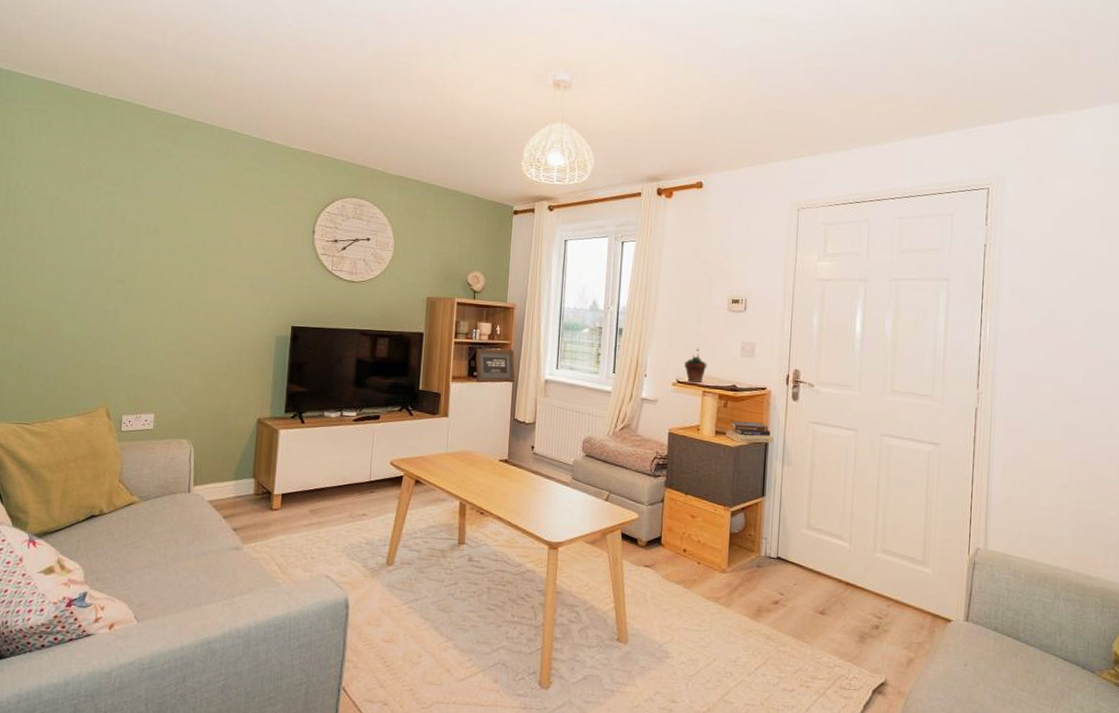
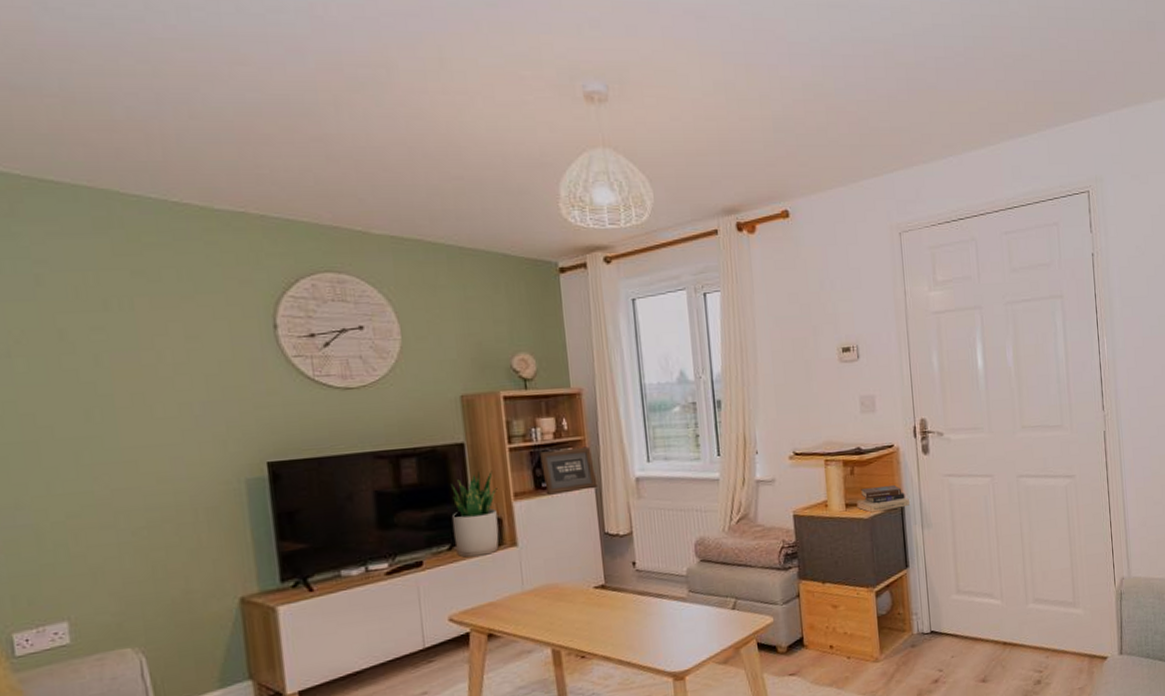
planter: none [404,356,440,420] -> present [451,470,499,558]
succulent plant: present [685,347,707,383] -> none [800,409,825,453]

